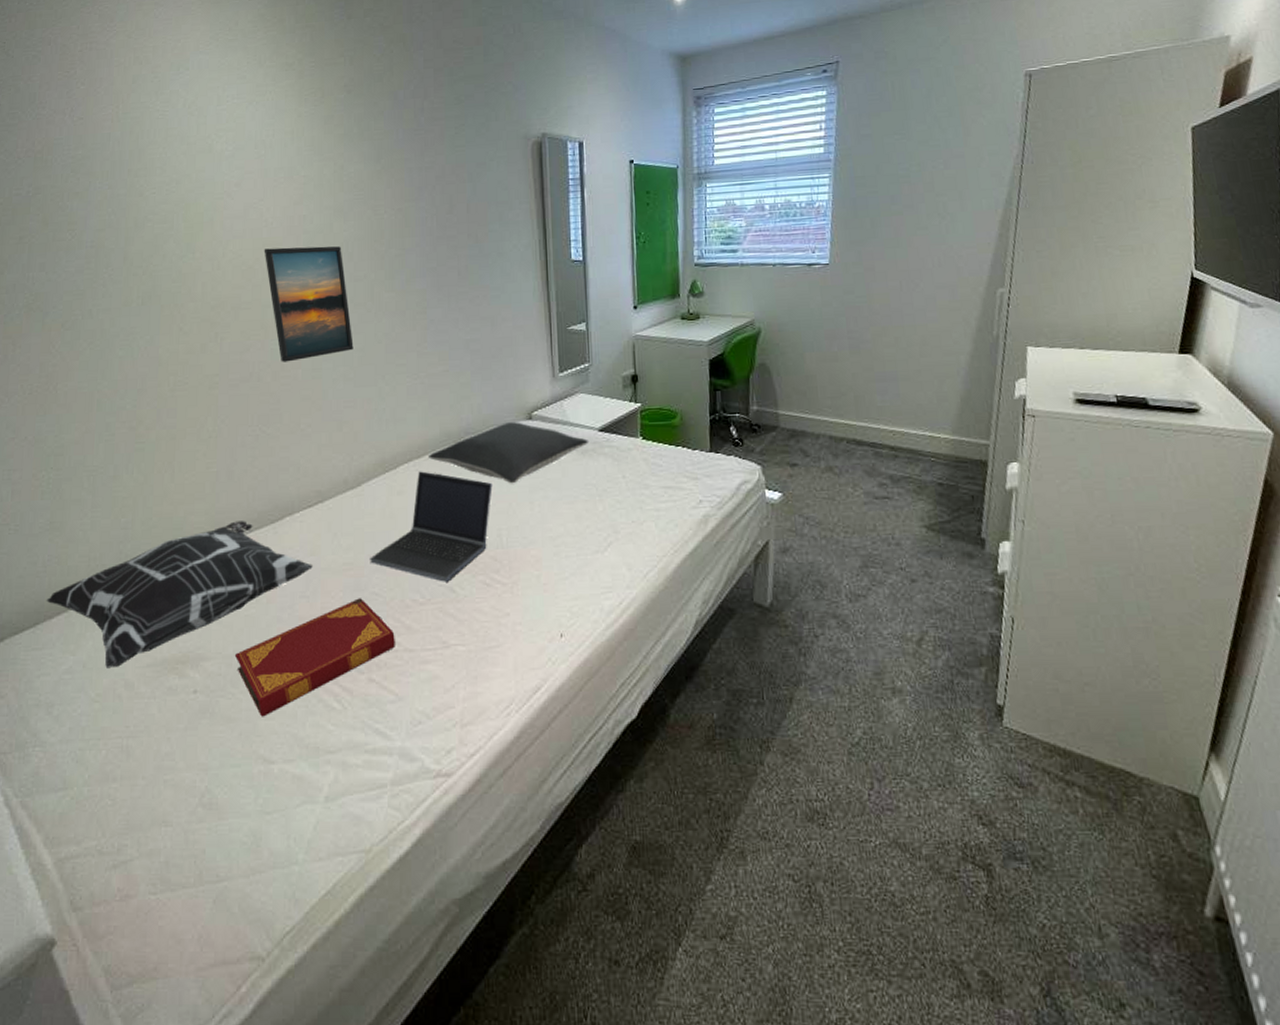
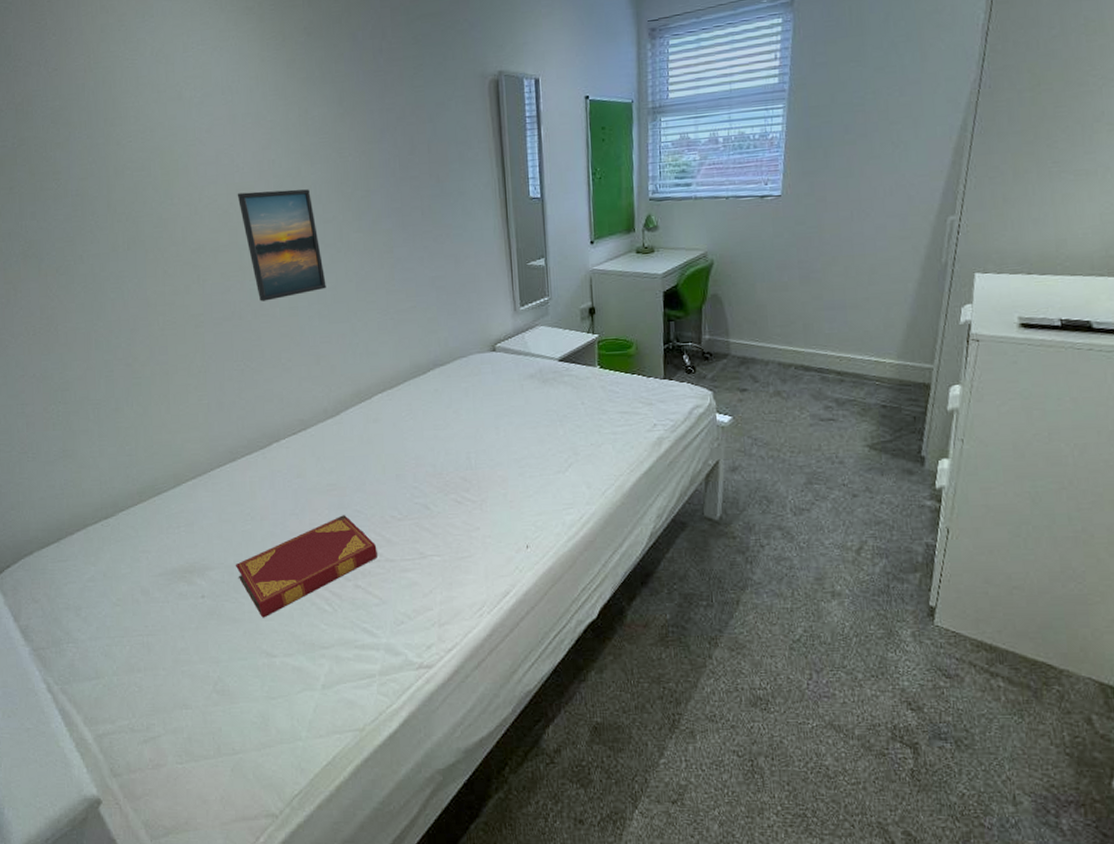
decorative pillow: present [46,521,313,669] -> none [66,447,300,577]
laptop computer: present [370,471,493,582] -> none [351,400,461,500]
pillow: present [427,421,589,484] -> none [399,353,550,411]

